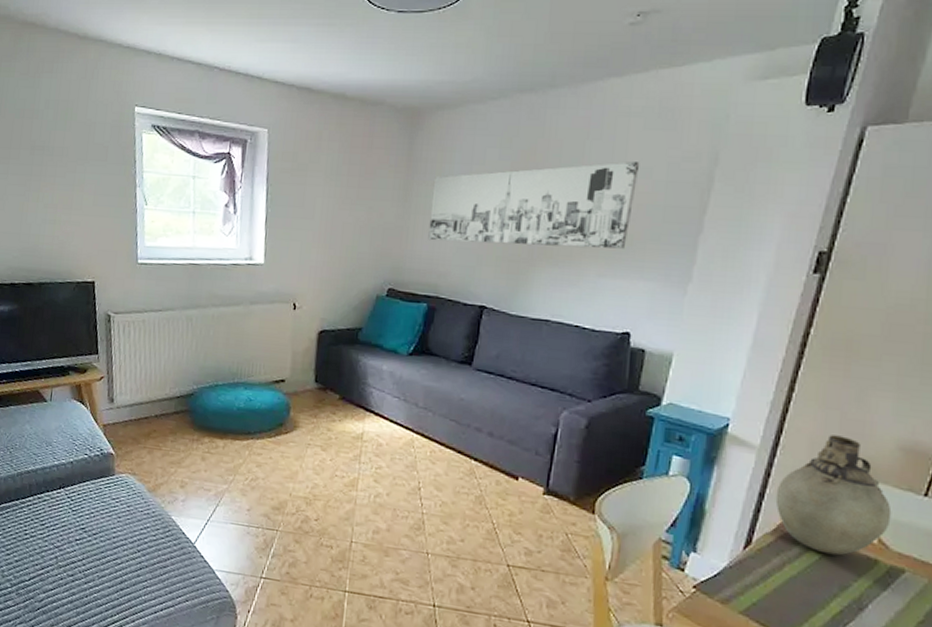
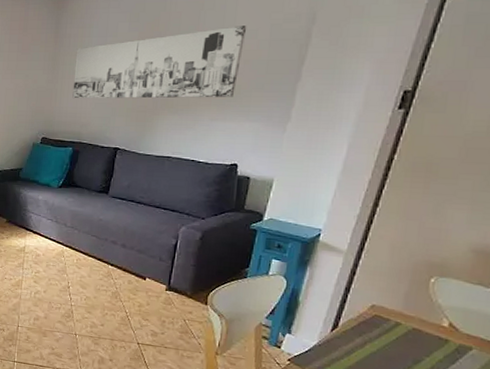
vase: present [775,435,892,556] -> none [359,240,463,337]

